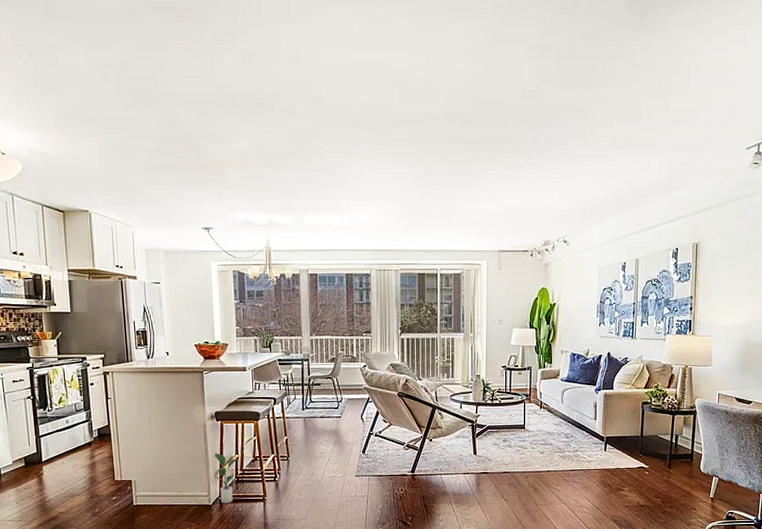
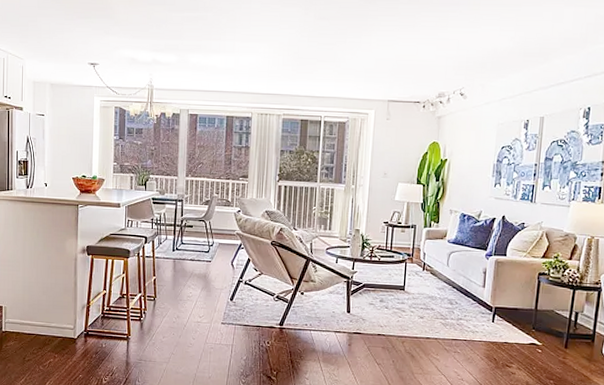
potted plant: present [215,453,239,504] -> none [82,287,106,339]

